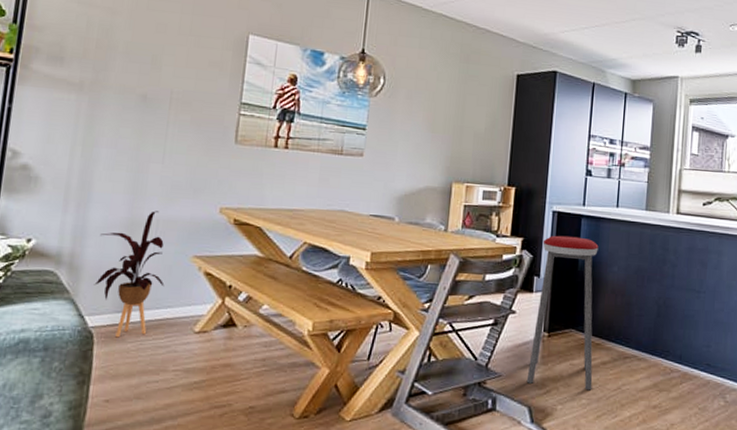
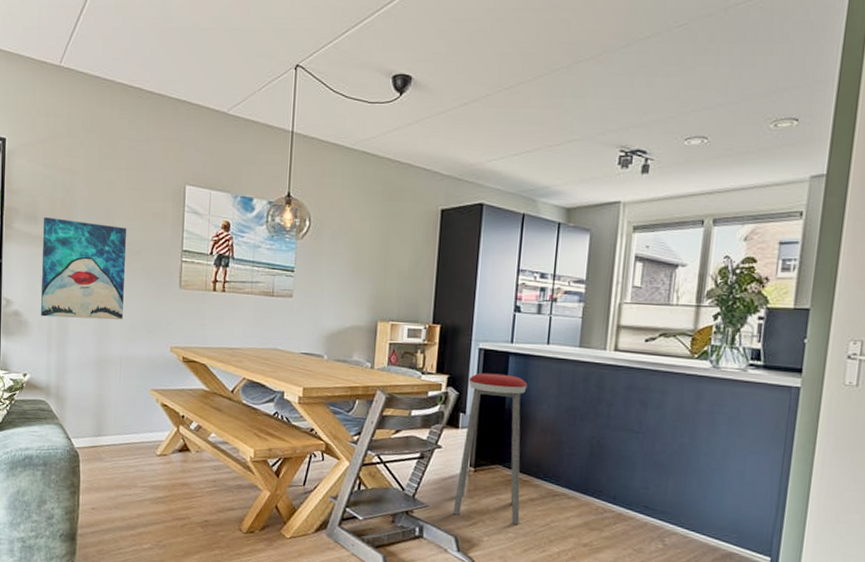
wall art: none [57,59,176,177] -> present [40,217,126,320]
house plant: present [94,211,165,338] -> none [76,350,130,458]

